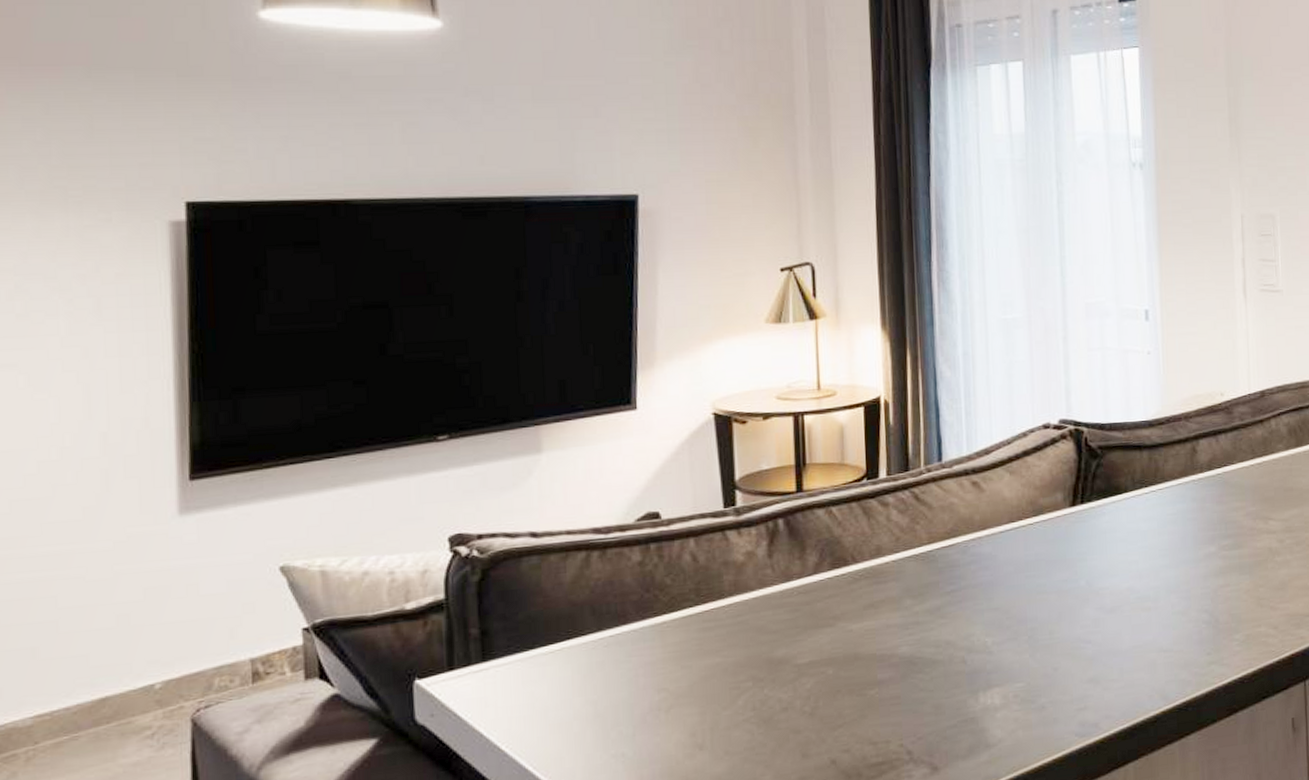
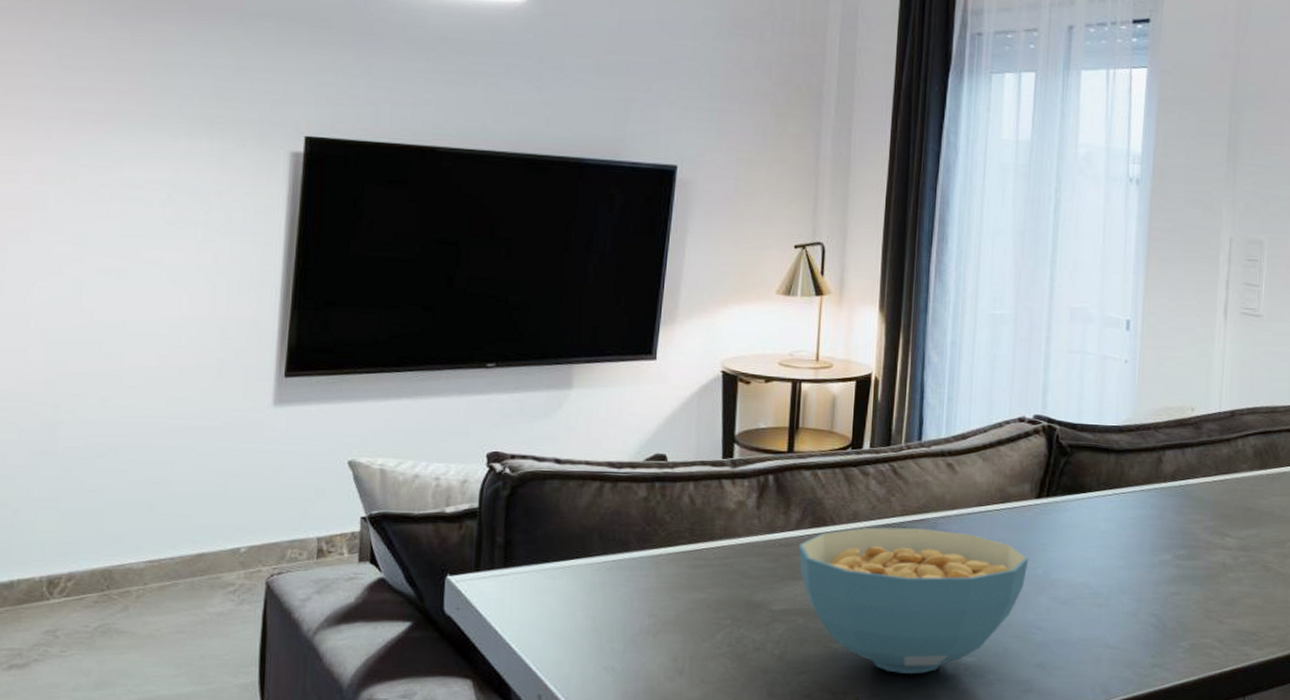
cereal bowl: none [820,552,1070,712] -> present [799,527,1029,675]

